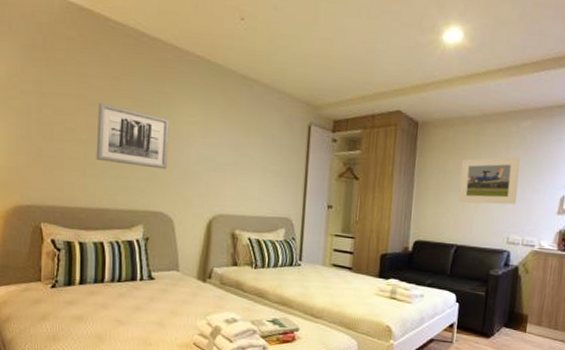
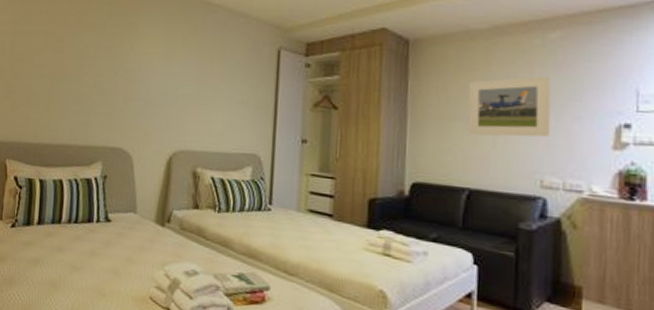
wall art: present [96,102,170,170] -> none [60,37,132,103]

